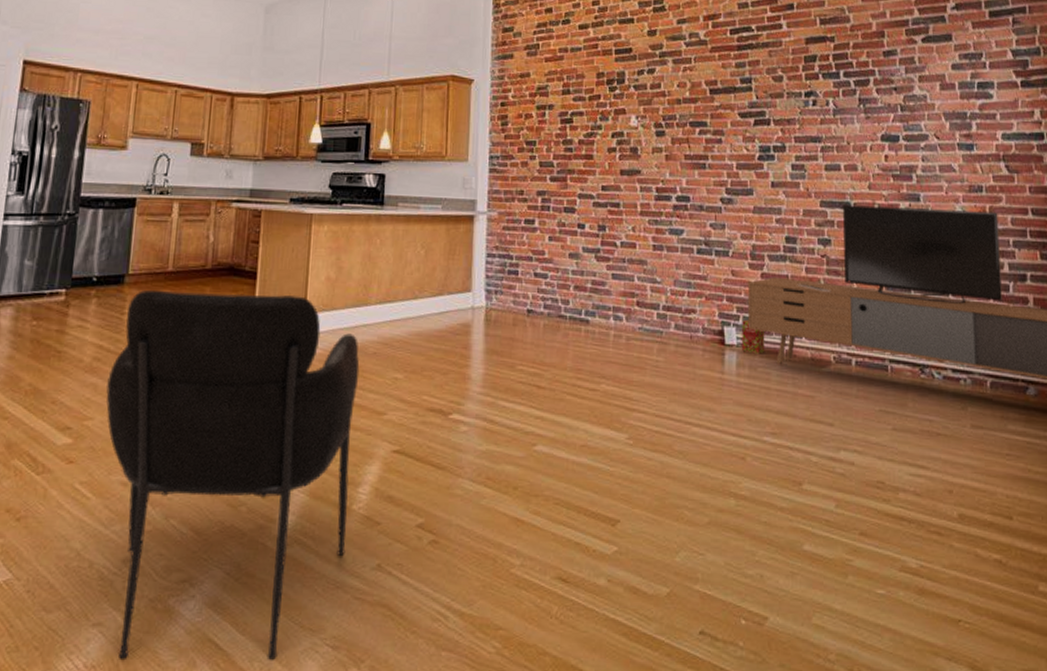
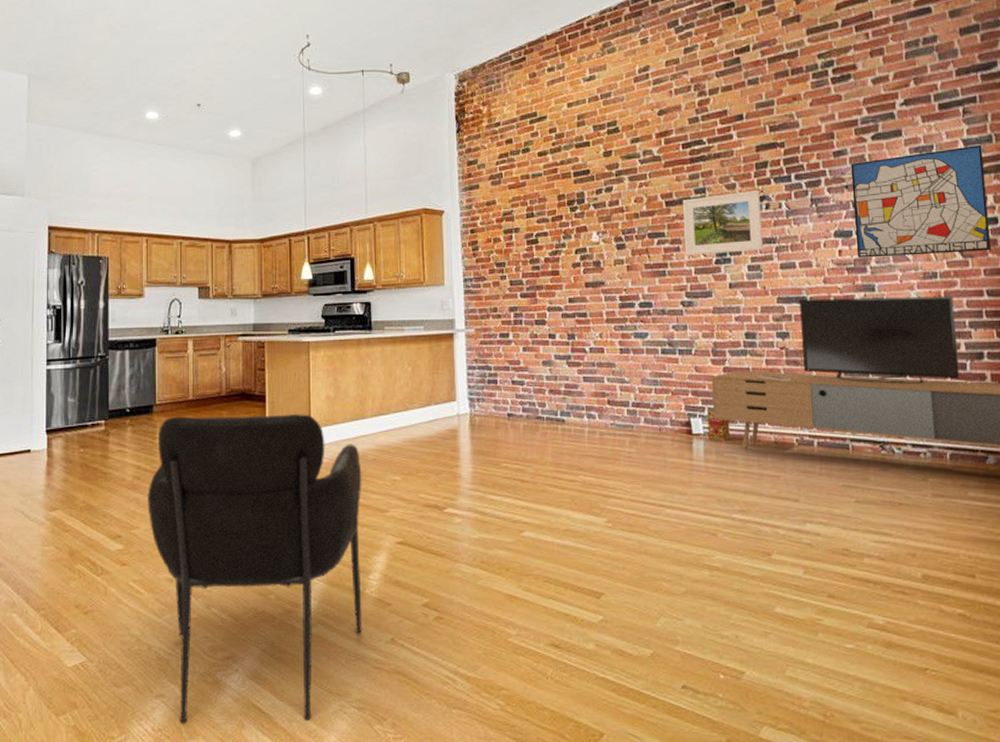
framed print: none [727,84,808,150] -> present [682,189,763,255]
wall art: none [900,56,1036,168] -> present [850,144,991,258]

